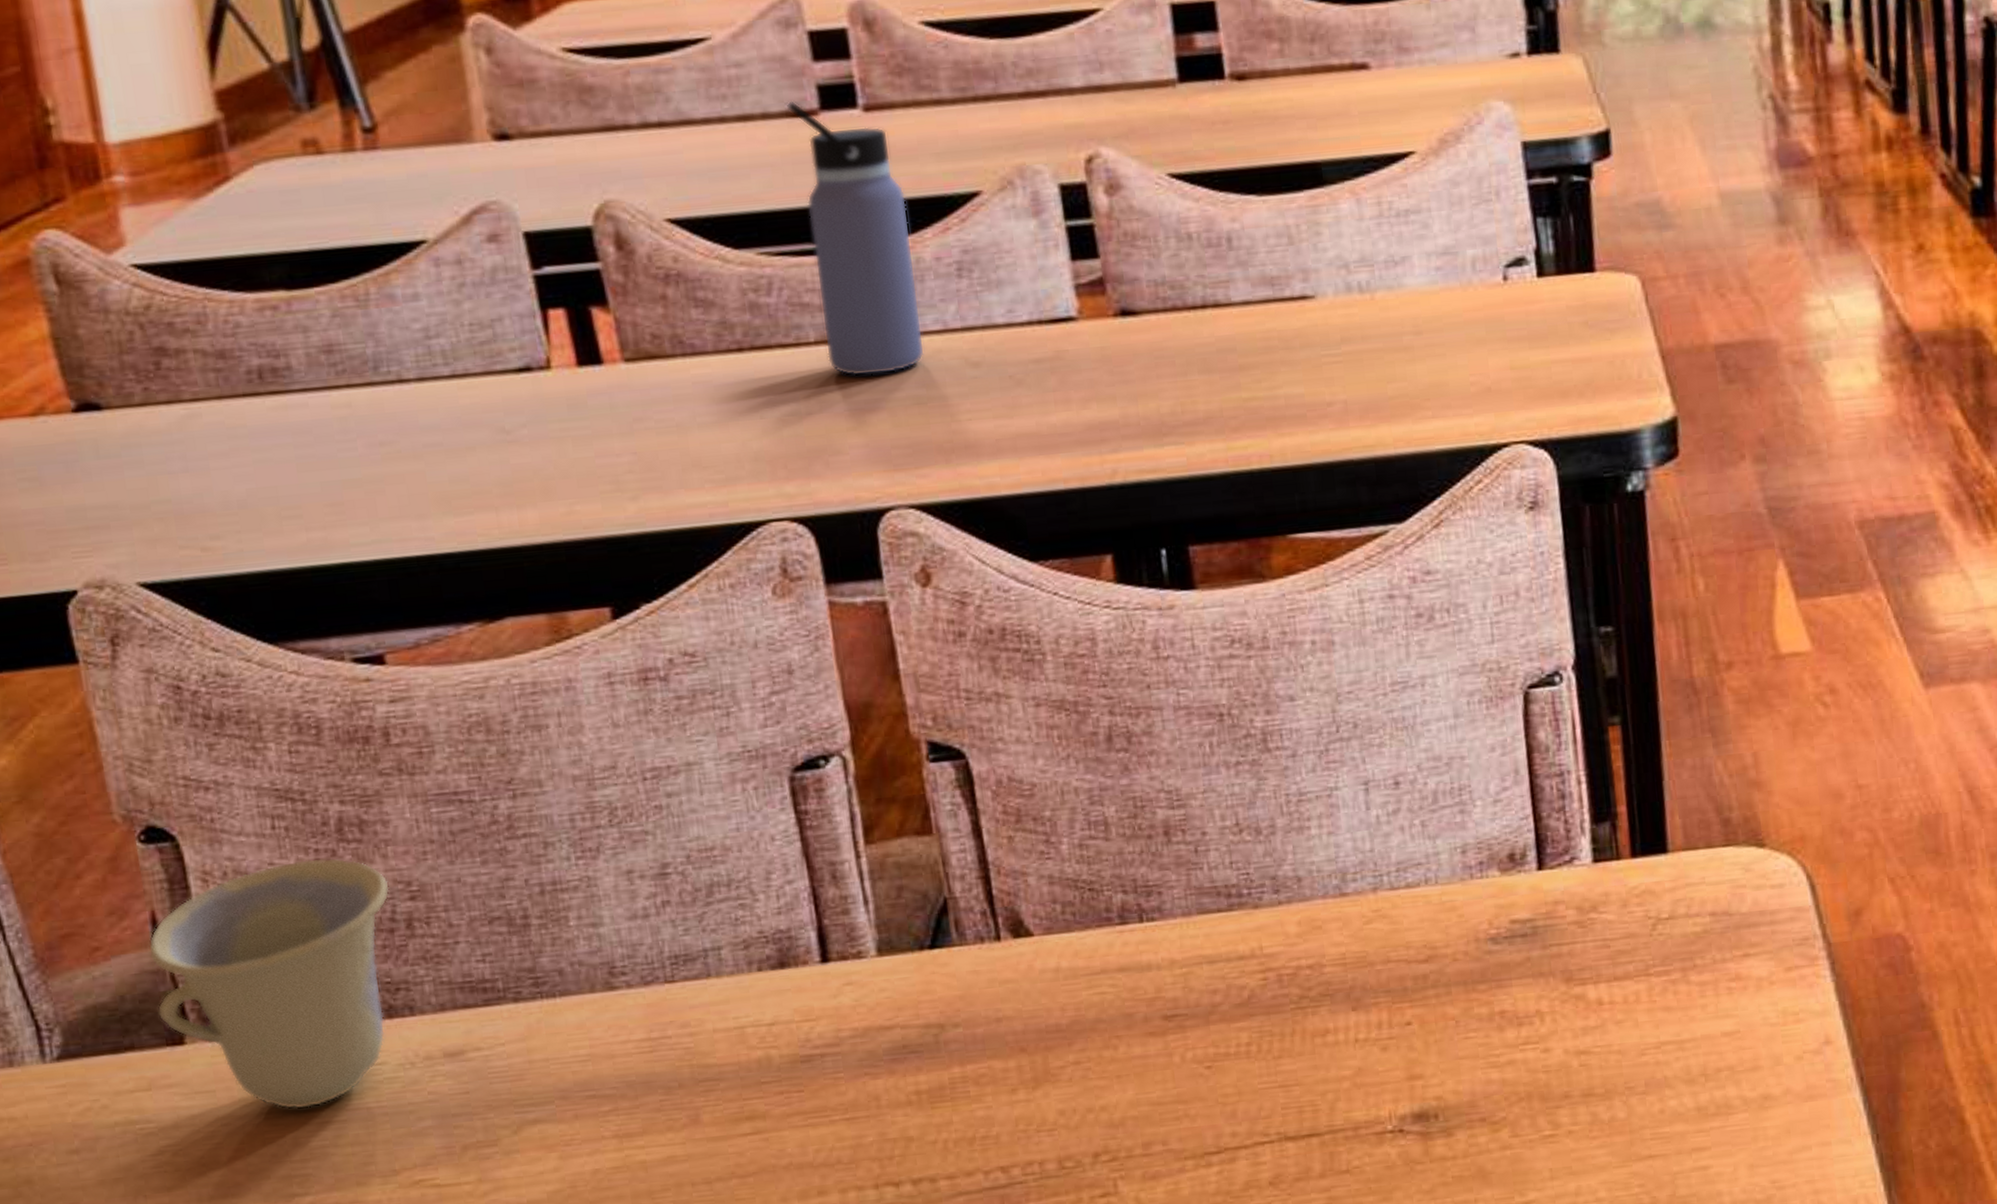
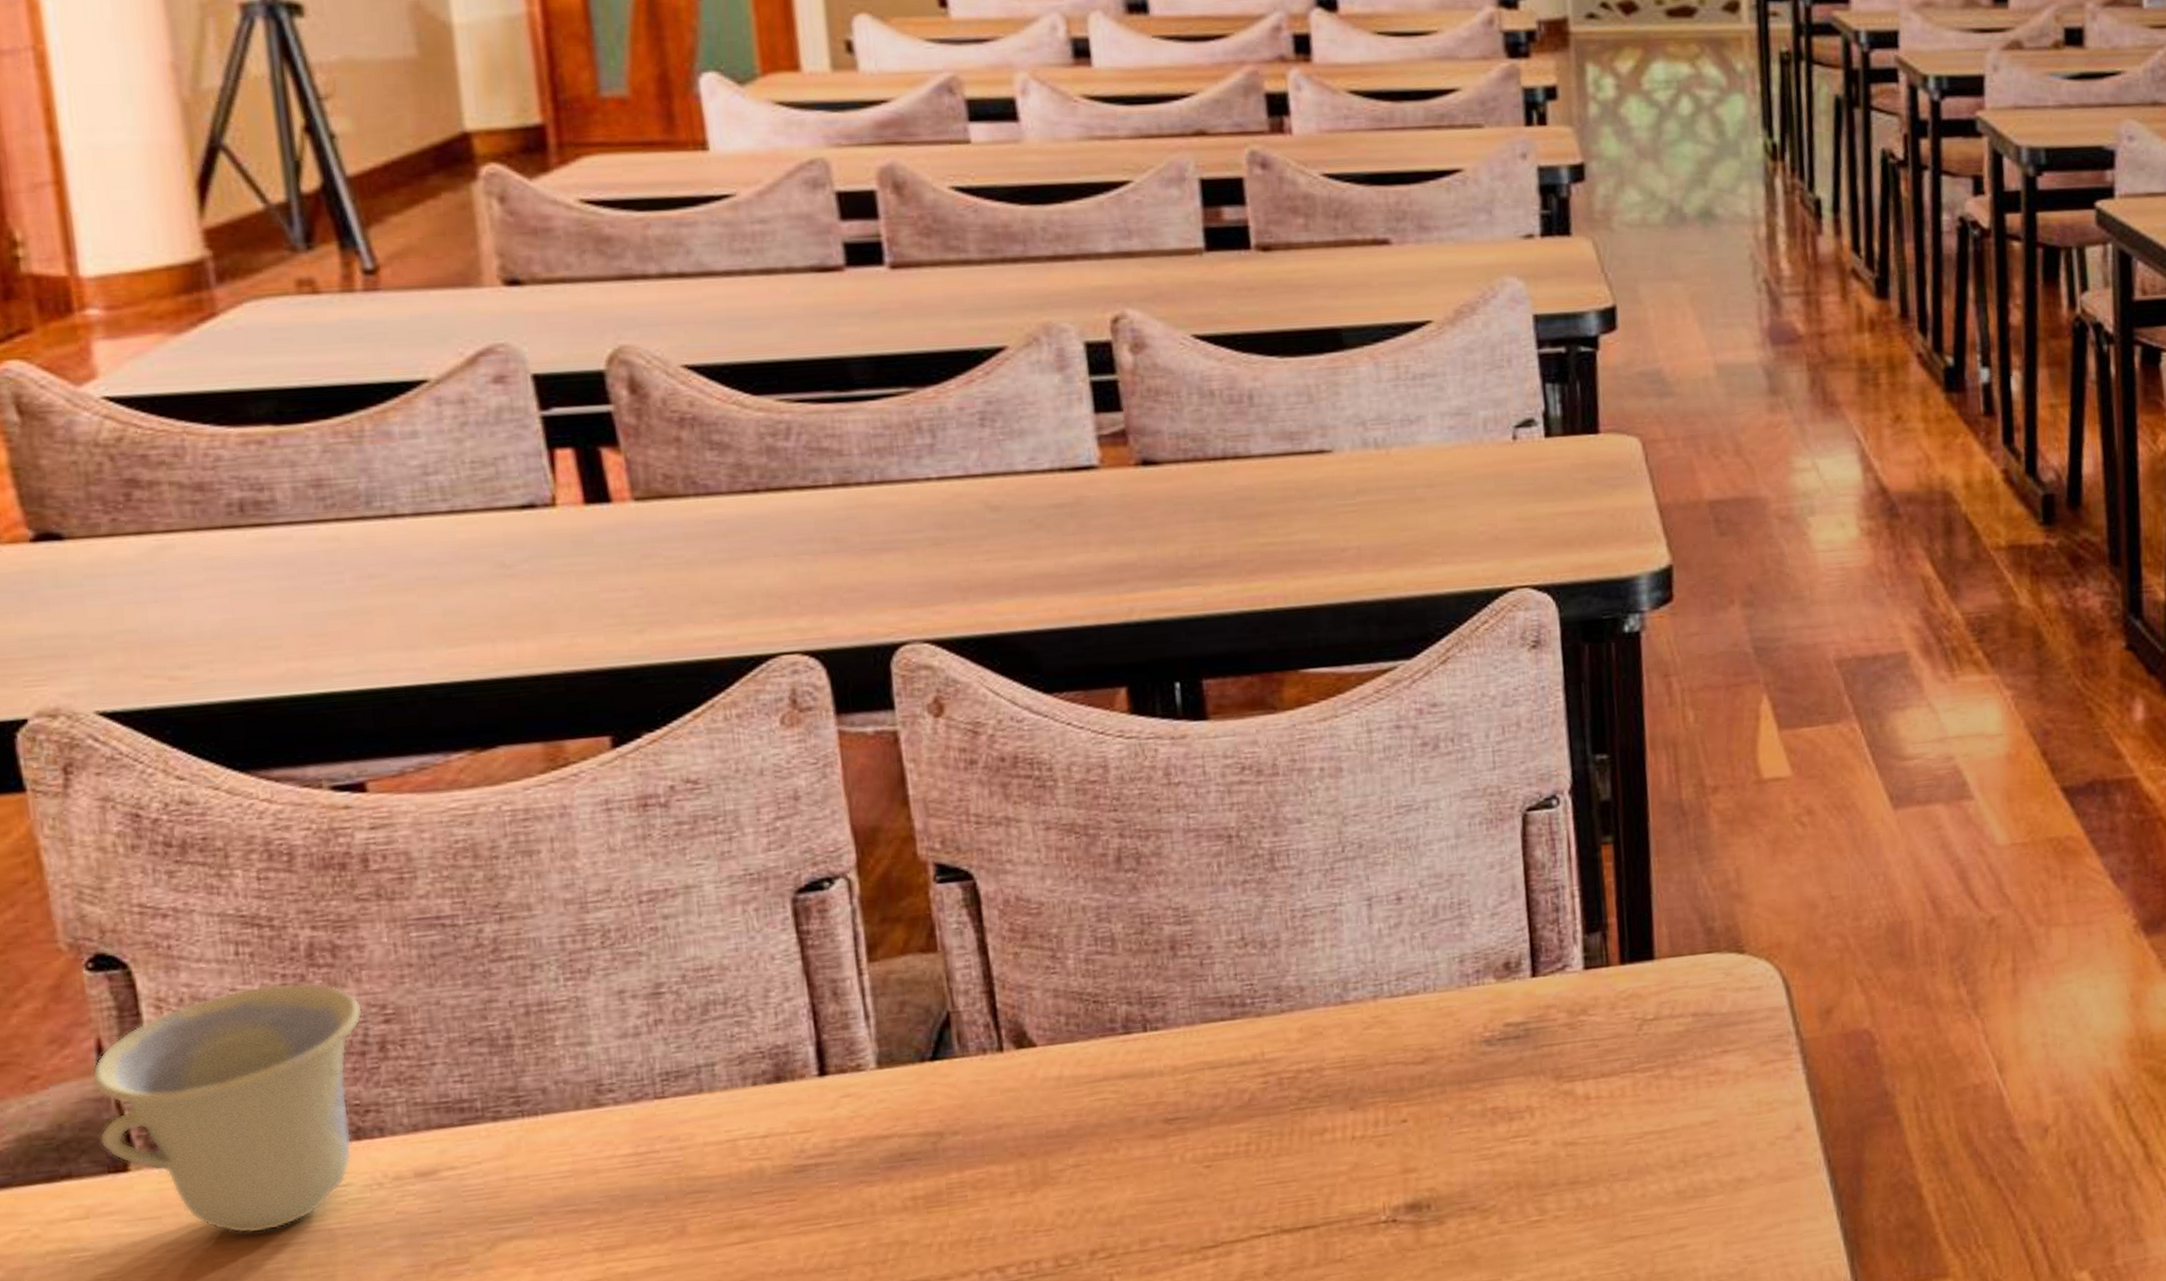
water bottle: present [787,101,925,377] -> none [812,257,945,518]

